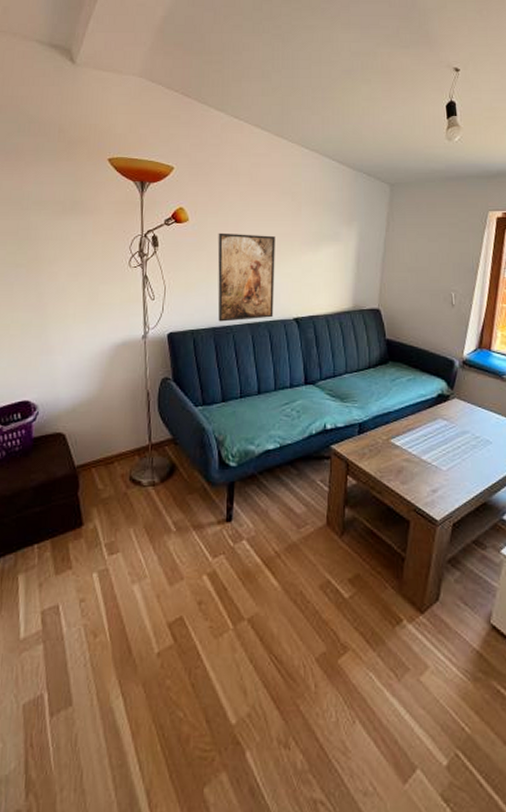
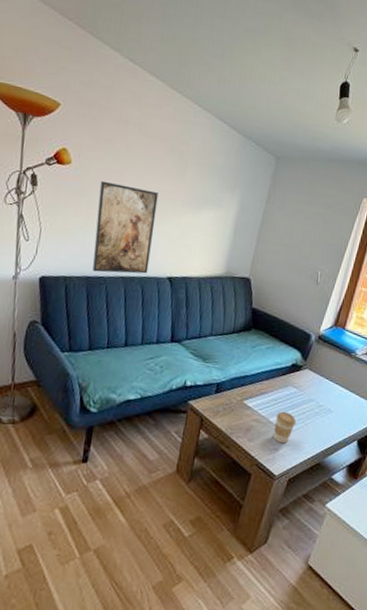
coffee cup: none [428,447,452,484] -> present [272,411,297,444]

